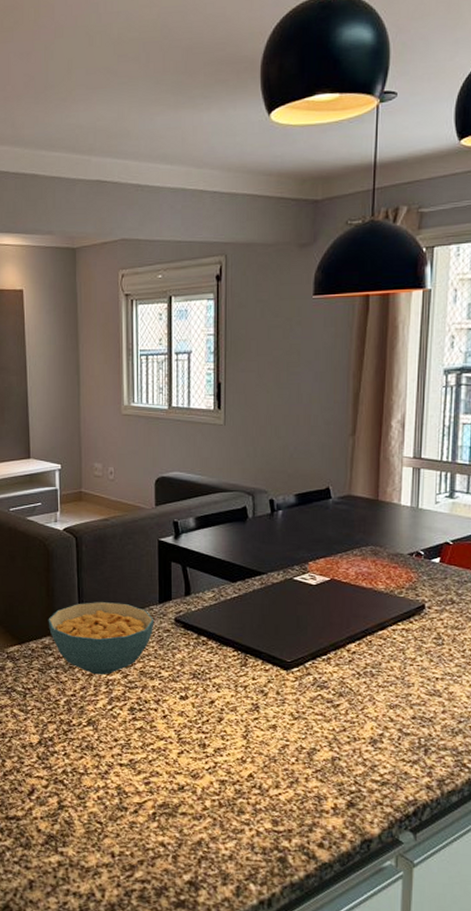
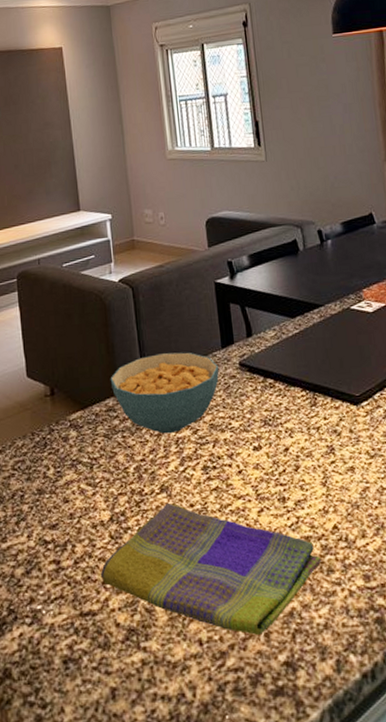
dish towel: none [26,735,233,856] -> present [100,502,321,635]

